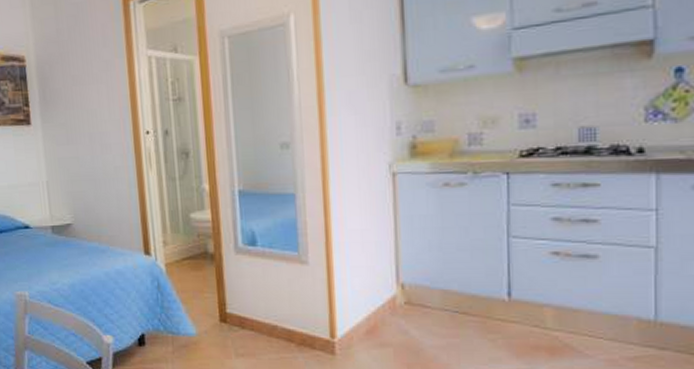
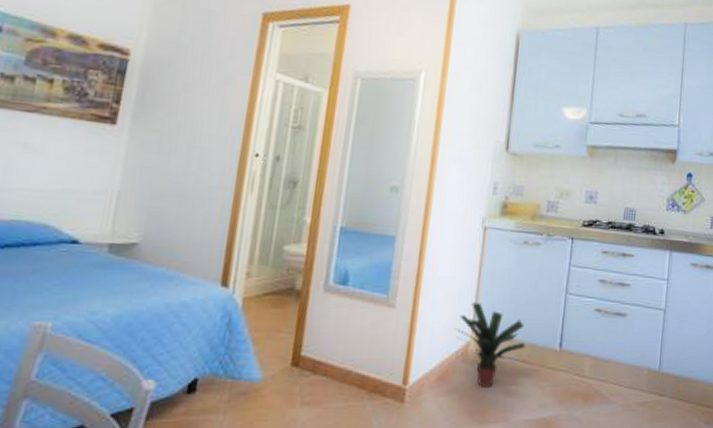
potted plant: none [376,253,465,340] -> present [454,301,526,387]

